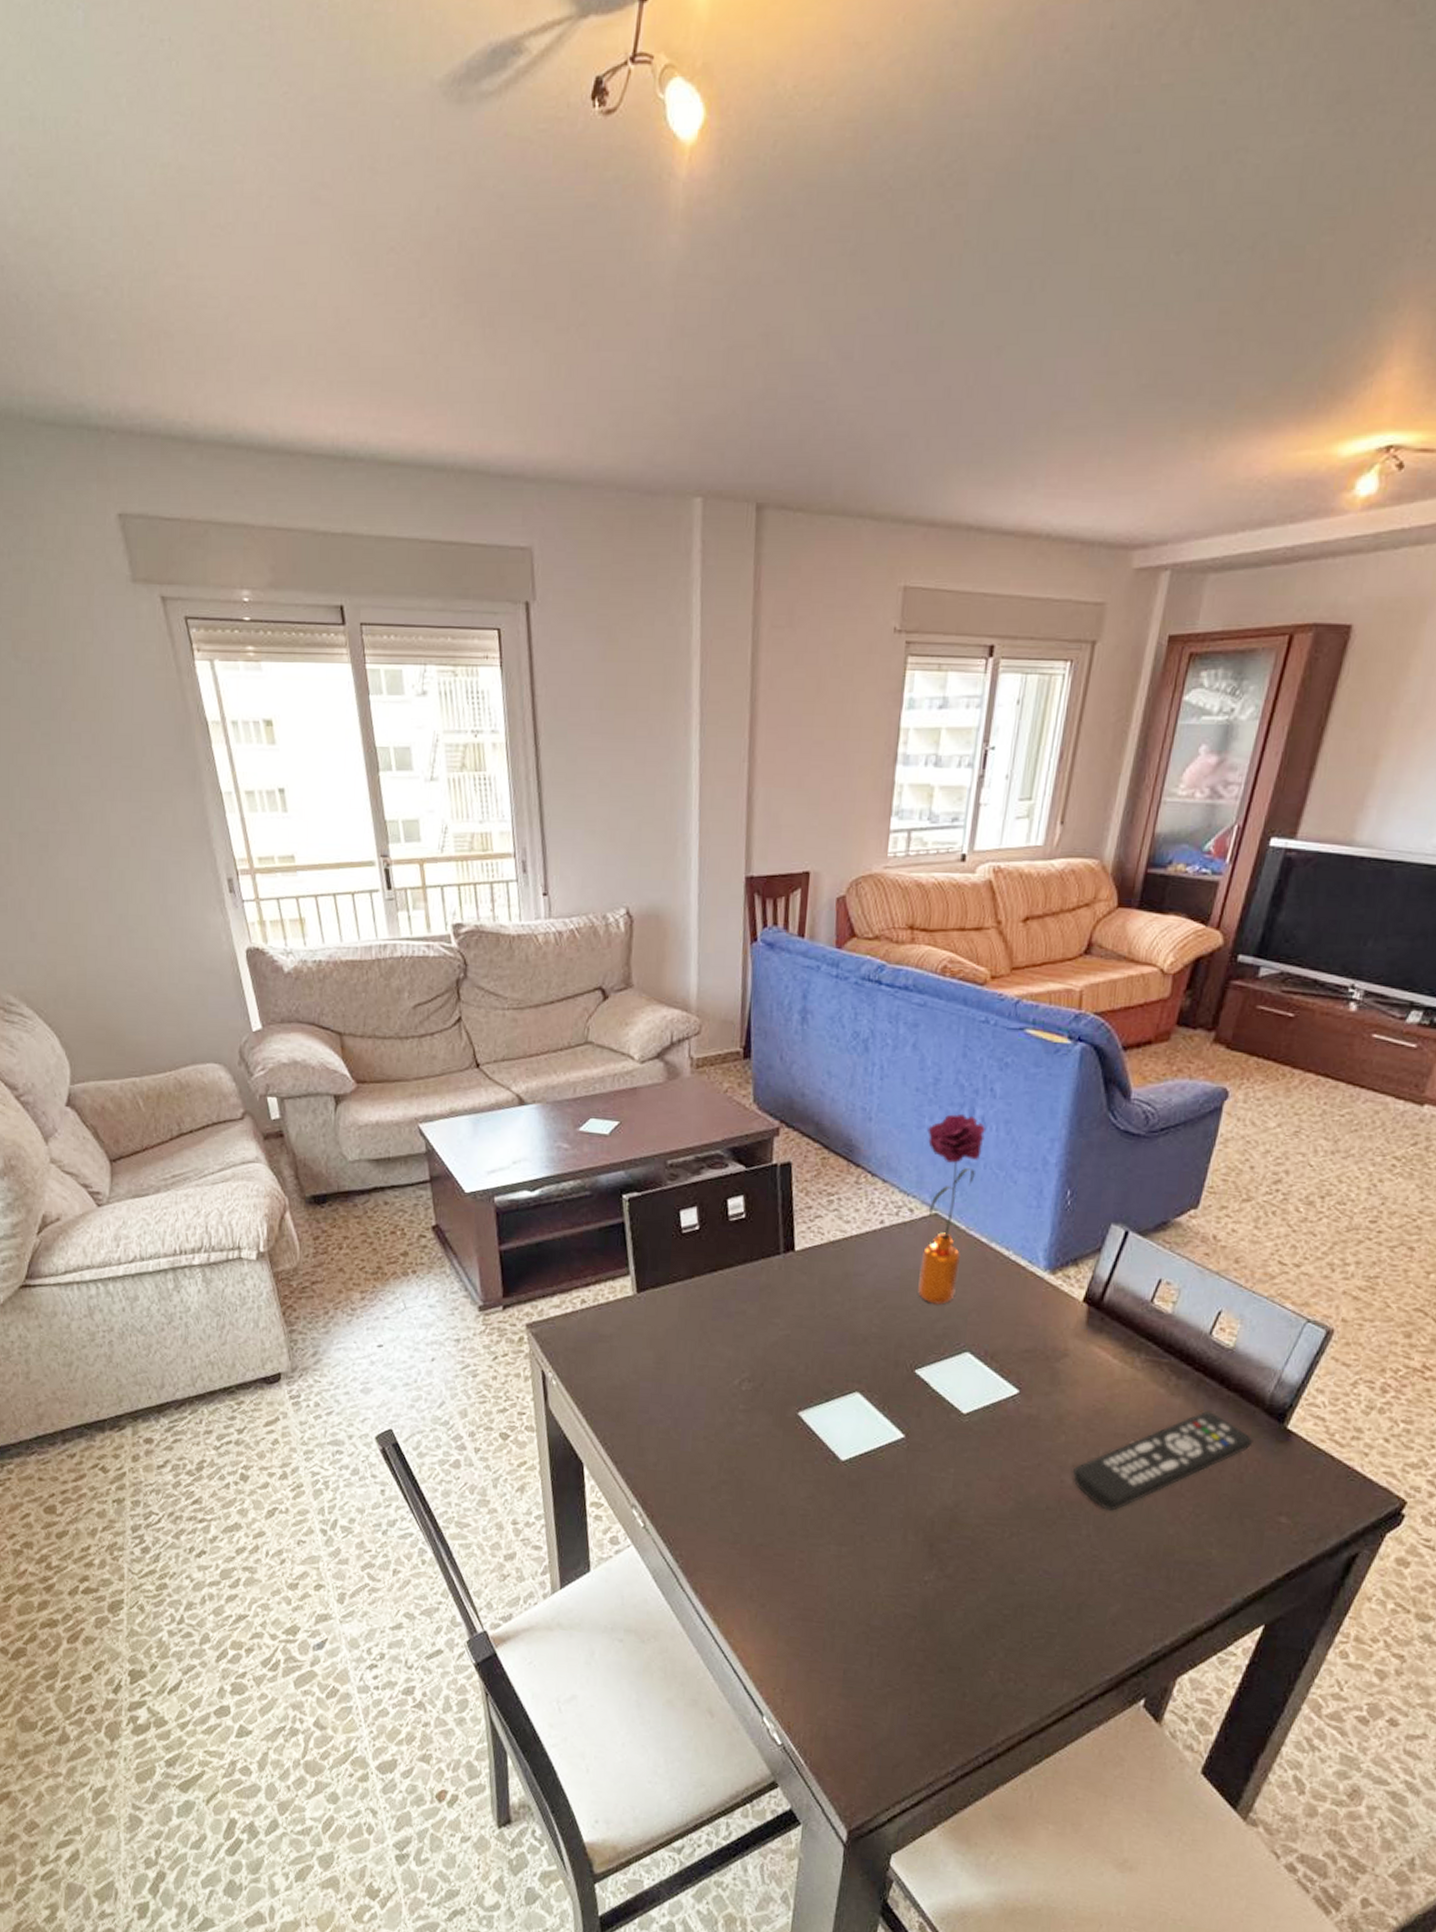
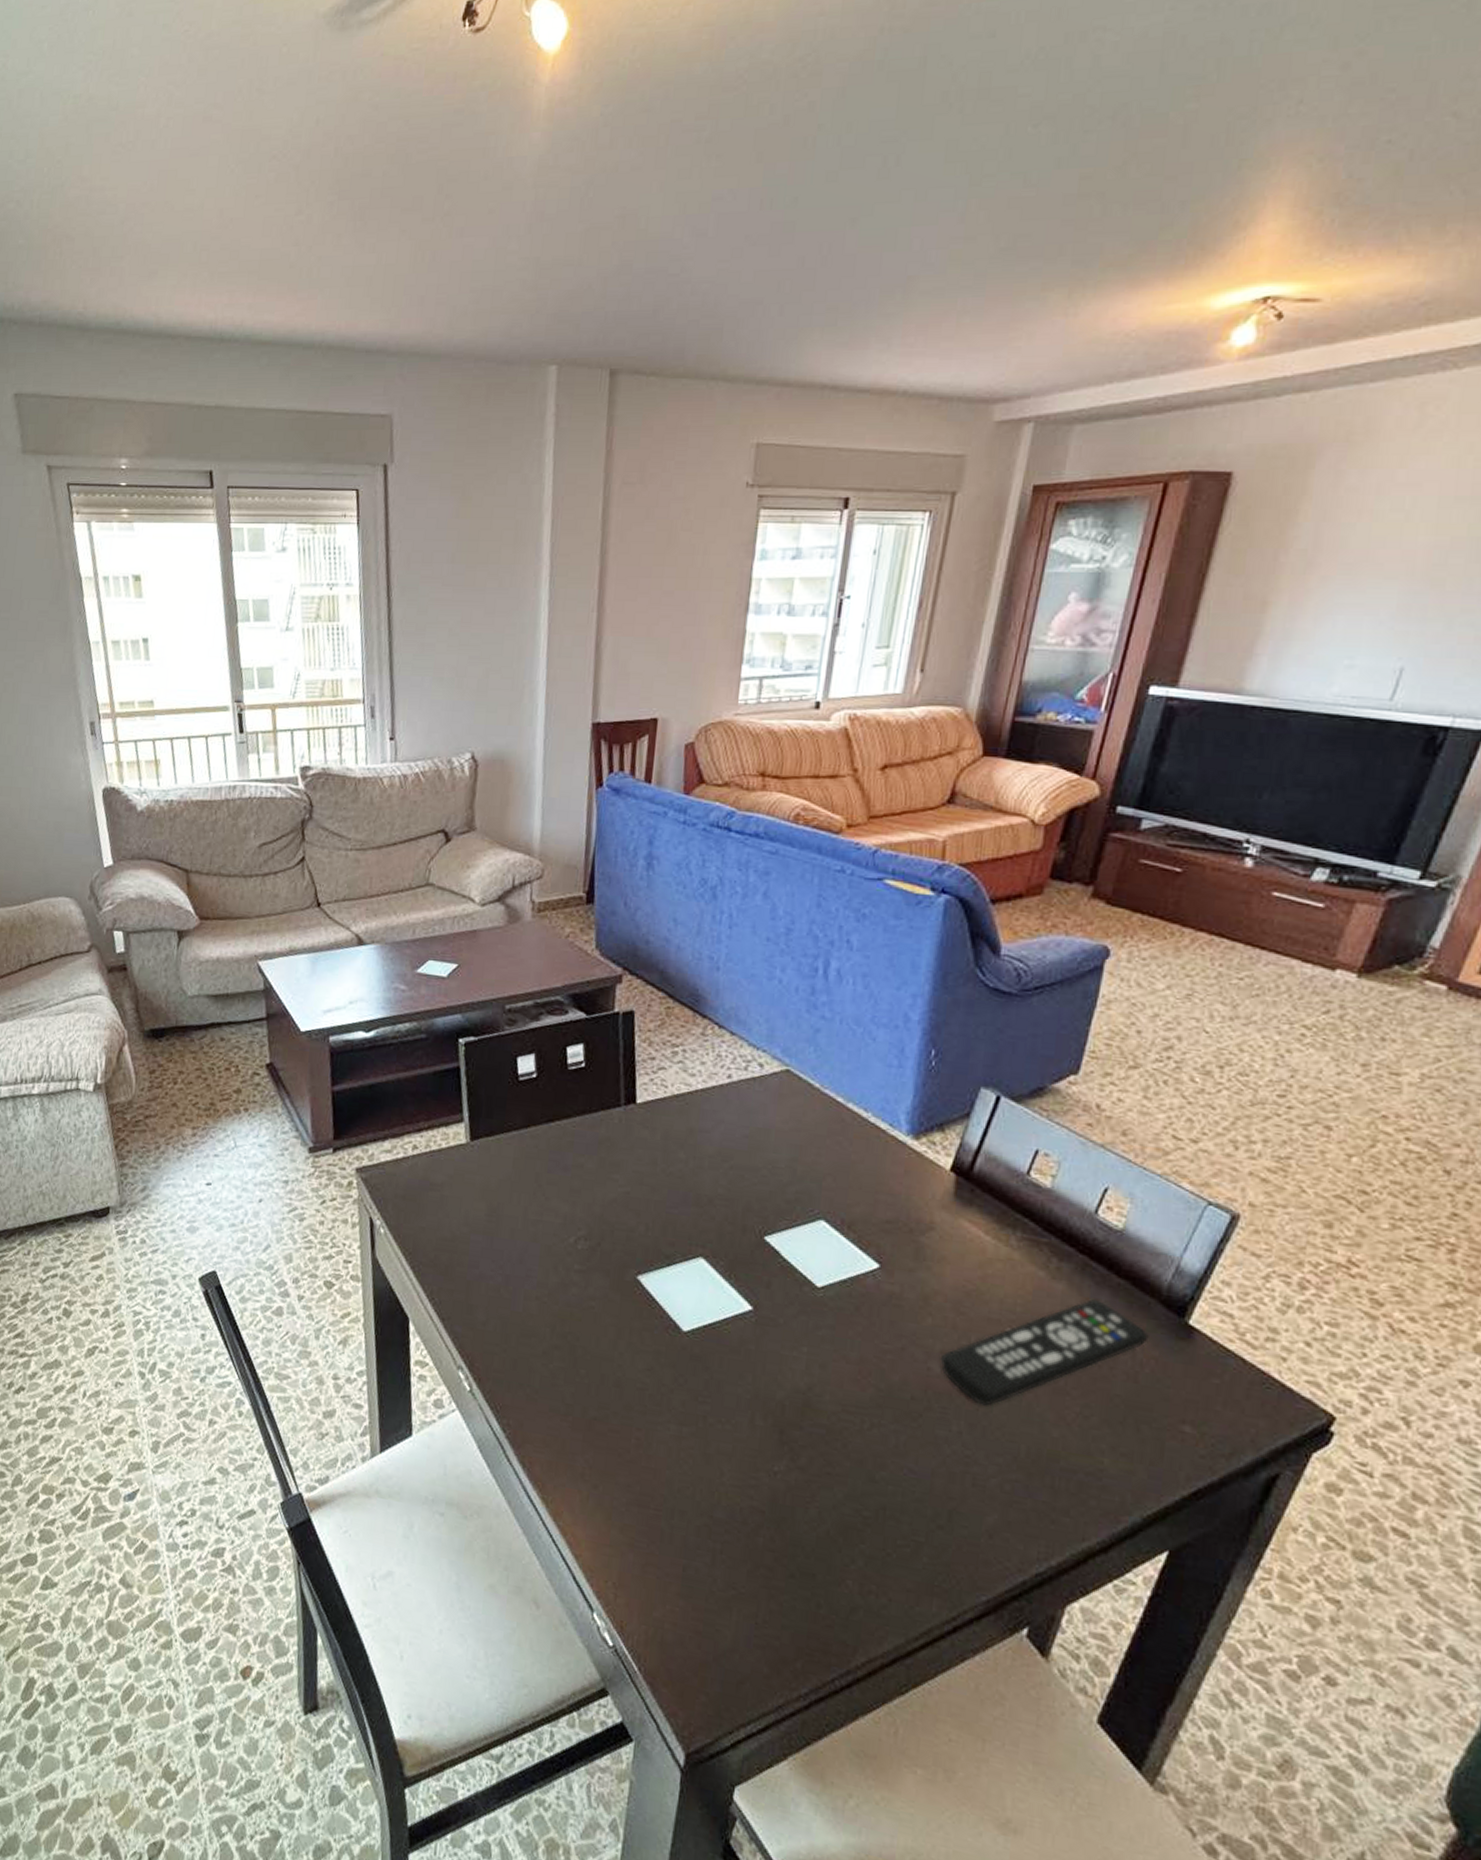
flower: present [918,1113,987,1305] -> none [768,965,843,1167]

